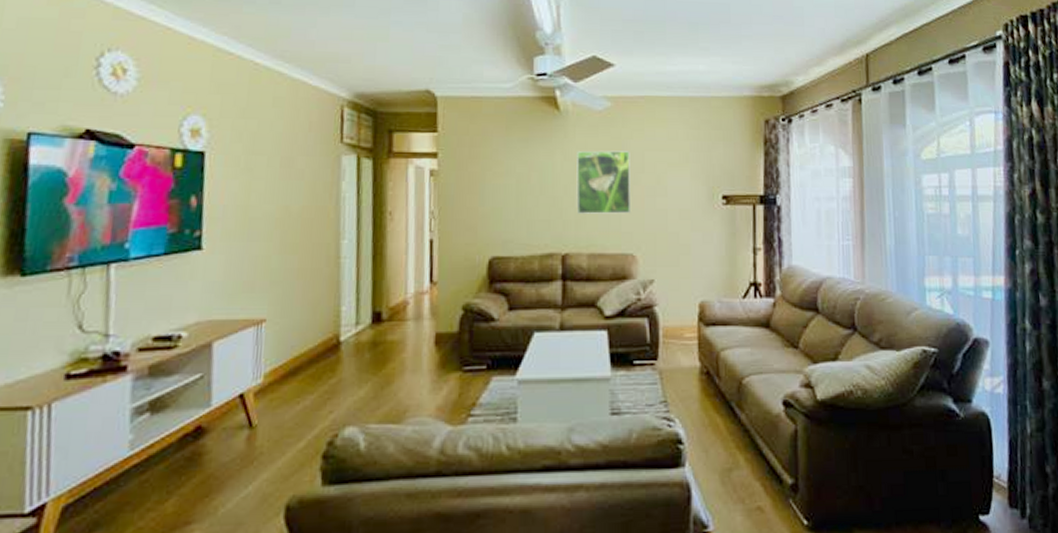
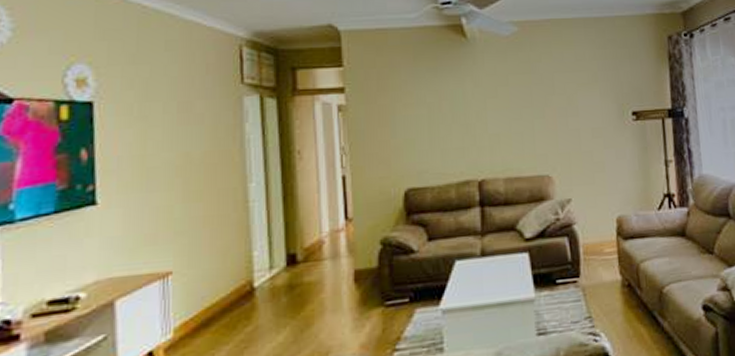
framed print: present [576,150,630,214] -> none [487,74,544,139]

